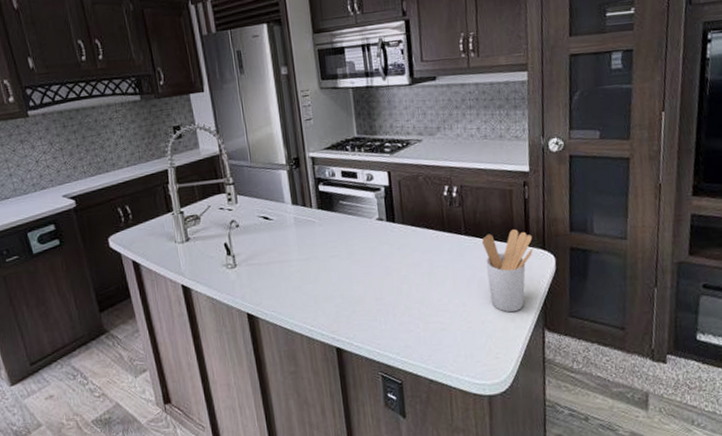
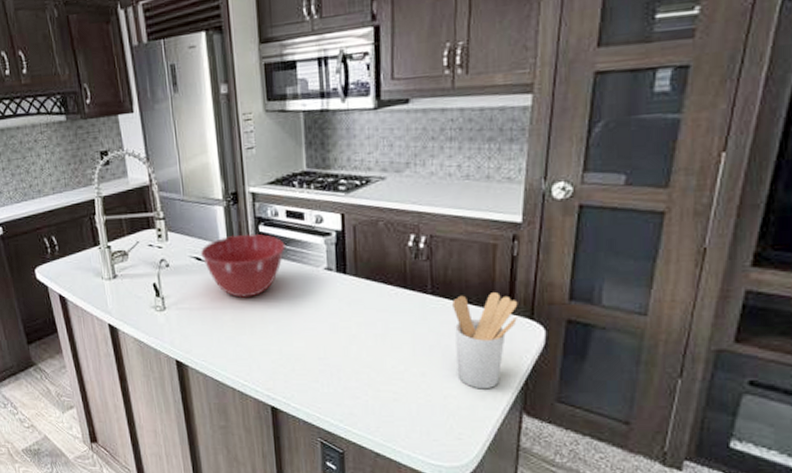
mixing bowl: none [268,193,342,250] -> present [201,234,285,298]

